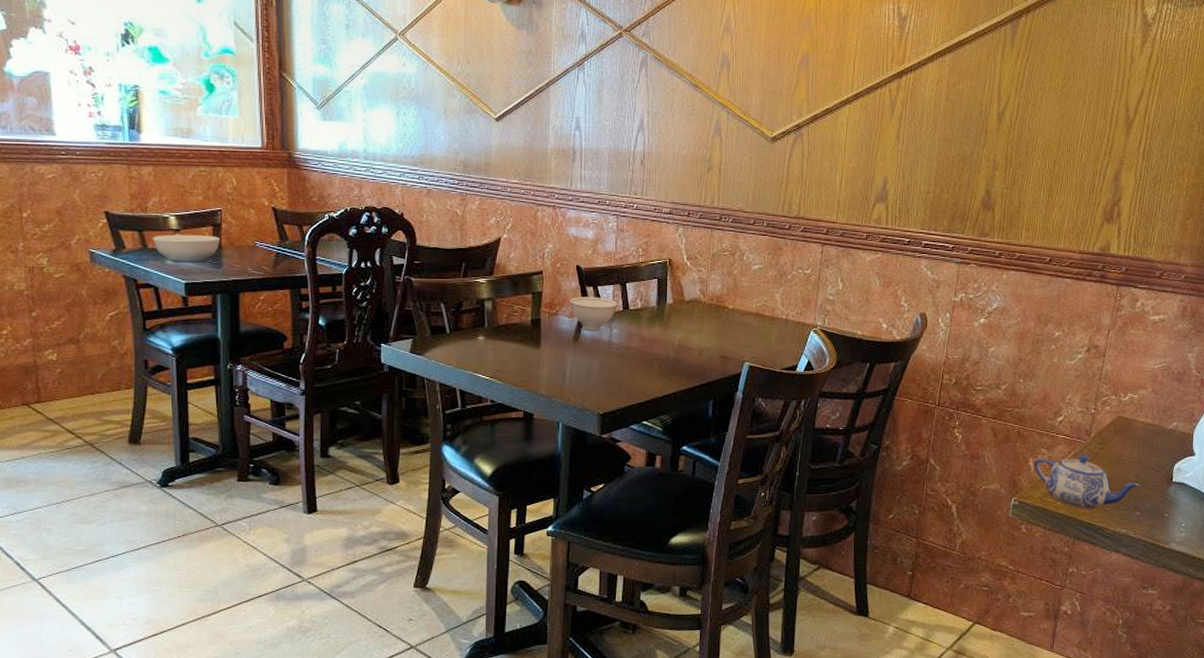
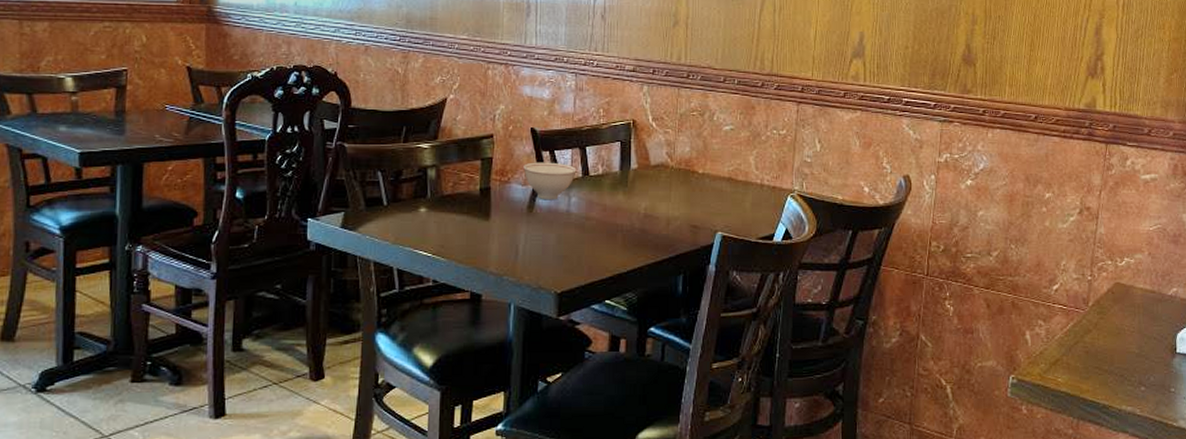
bowl: present [152,234,221,263] -> none [43,97,125,129]
teapot: present [1034,454,1141,509] -> none [1032,324,1144,386]

